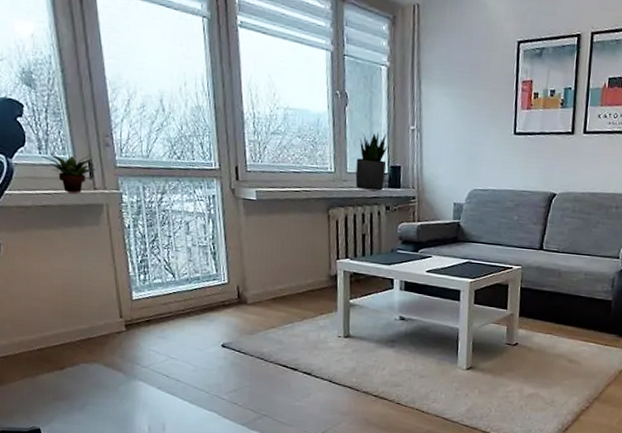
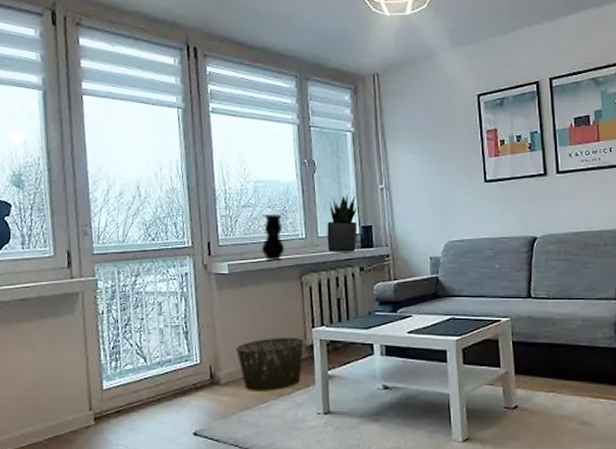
succulent plant: present [42,153,96,193] -> none [24,246,74,284]
basket: none [262,265,329,314] -> present [236,337,304,391]
vase: none [289,144,314,190] -> present [261,213,285,259]

